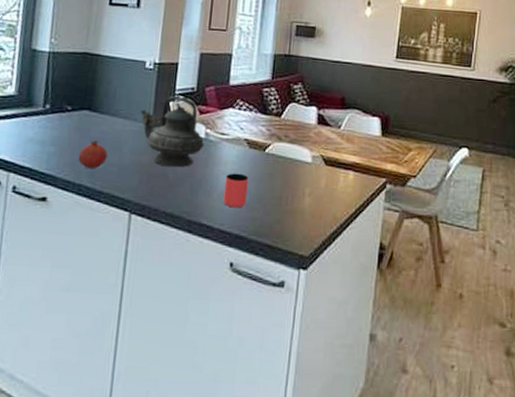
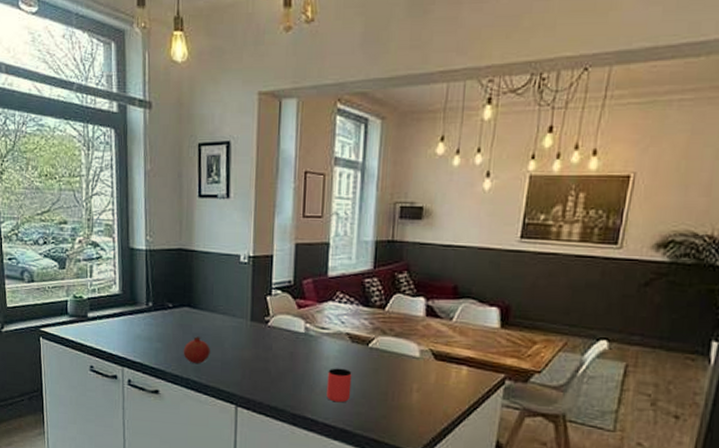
teapot: present [140,94,204,167] -> none [238,288,304,362]

